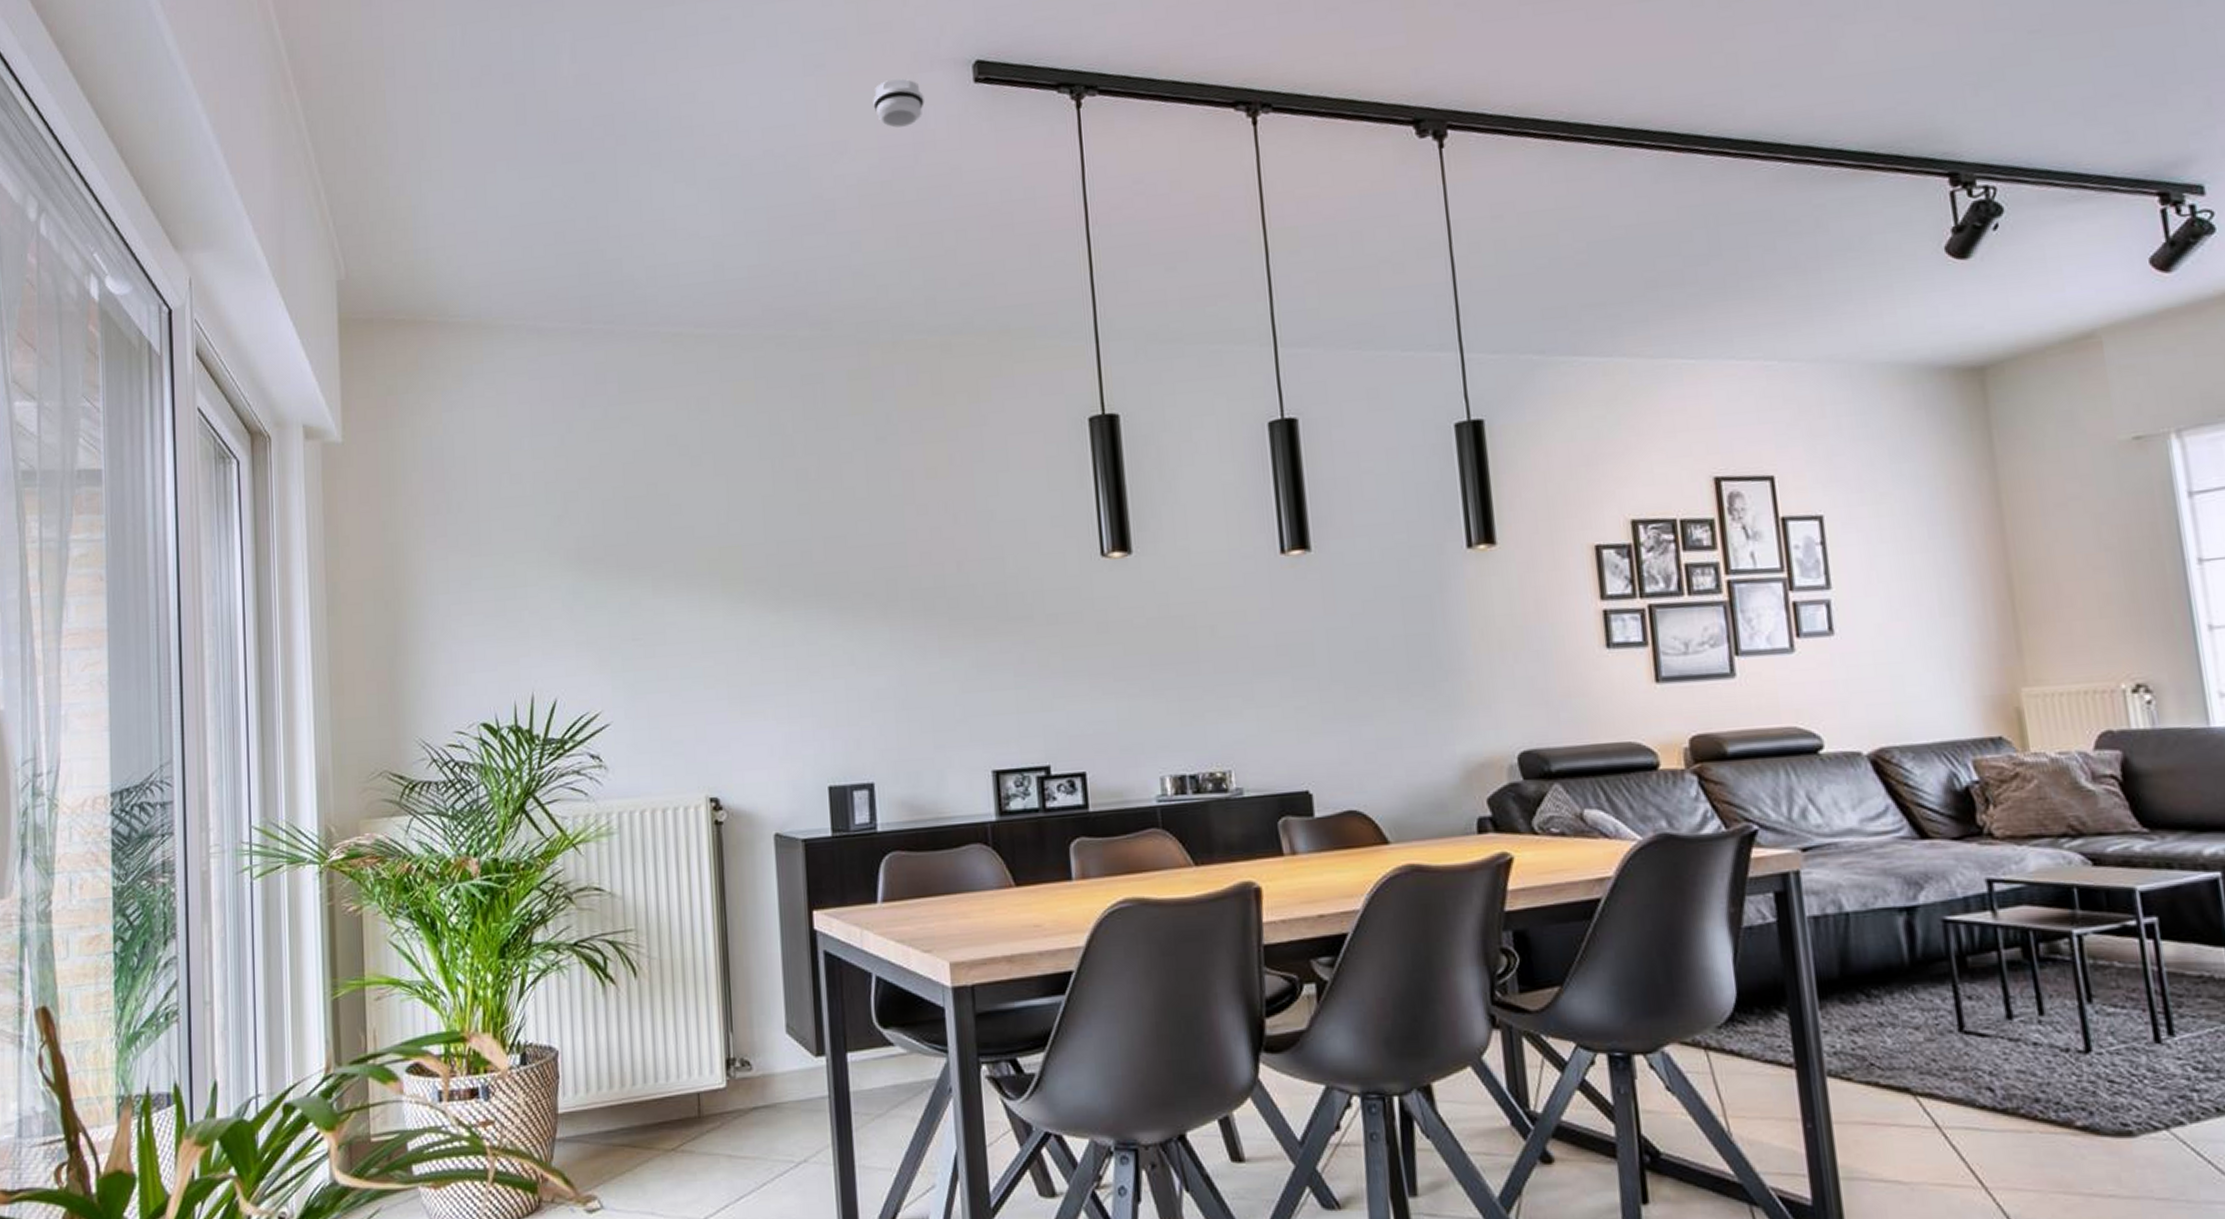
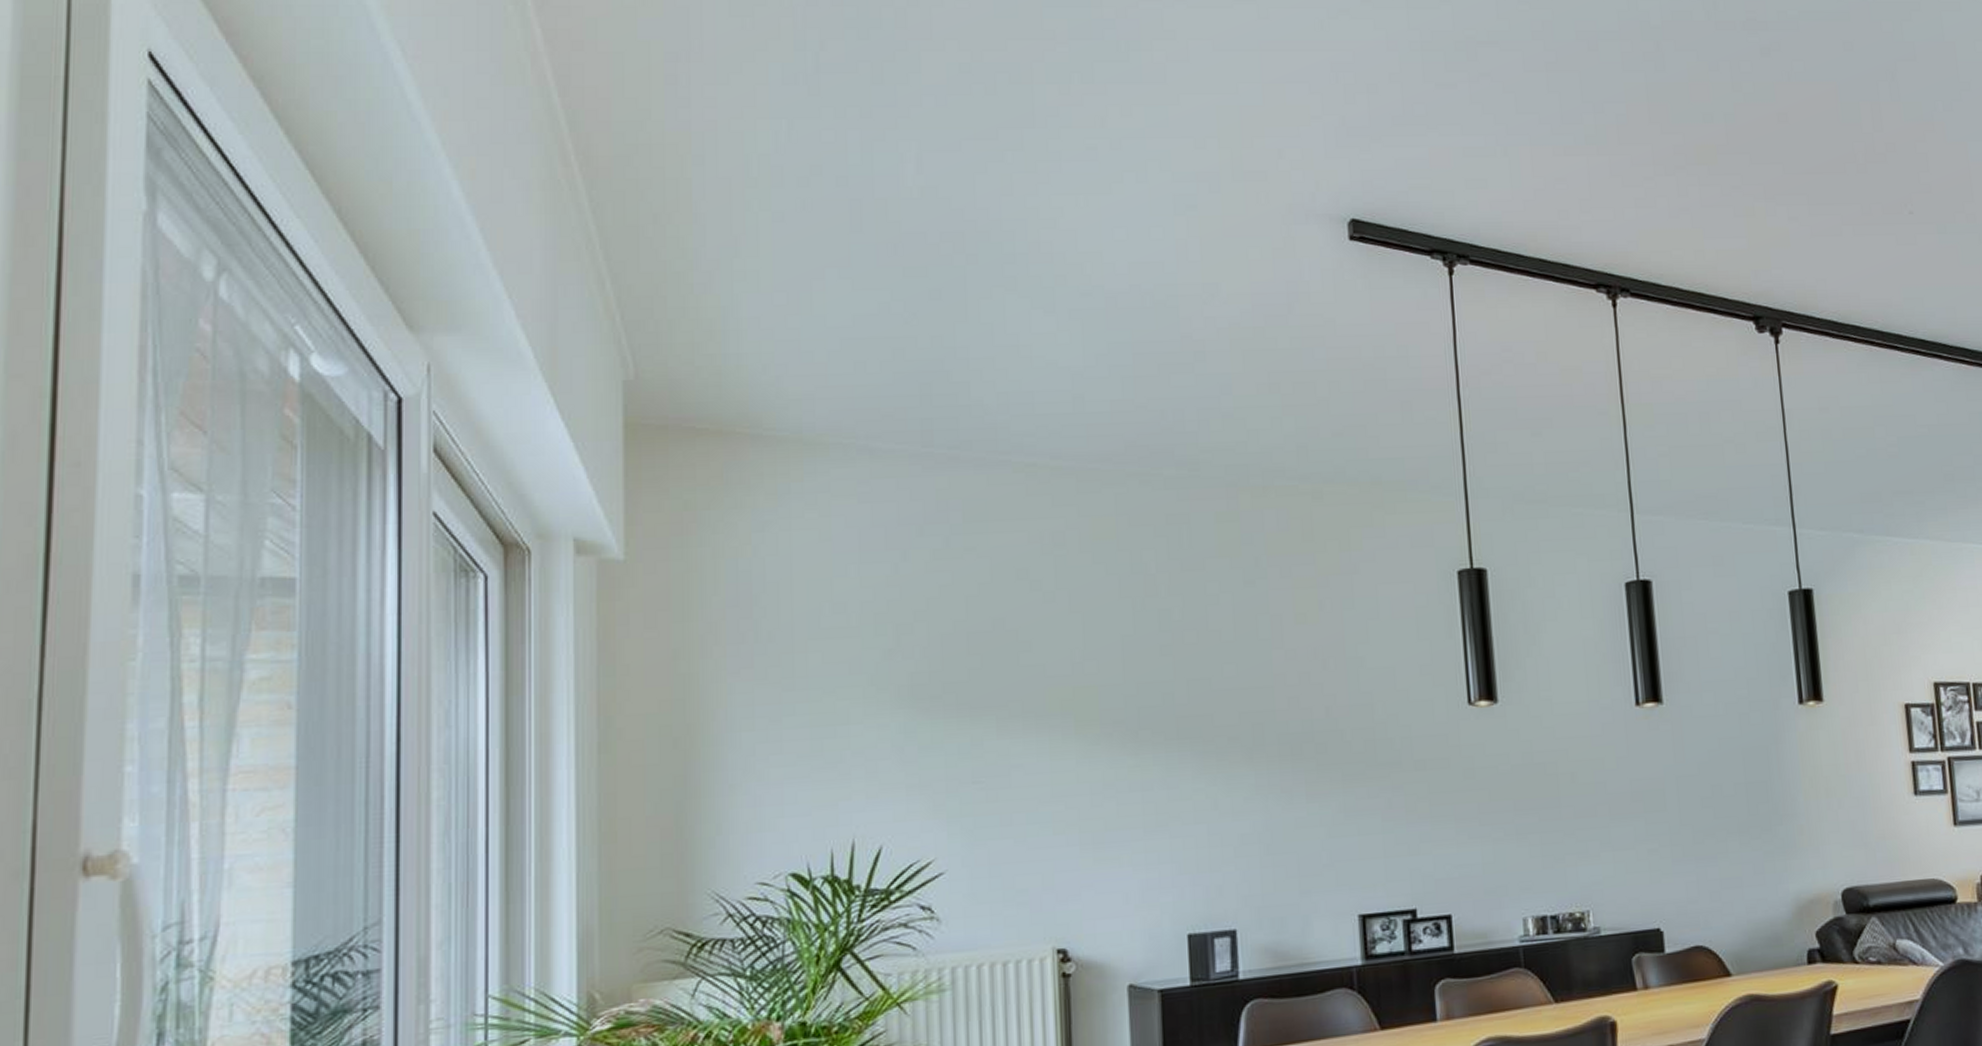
smoke detector: present [873,78,924,128] -> none [1246,228,1299,276]

